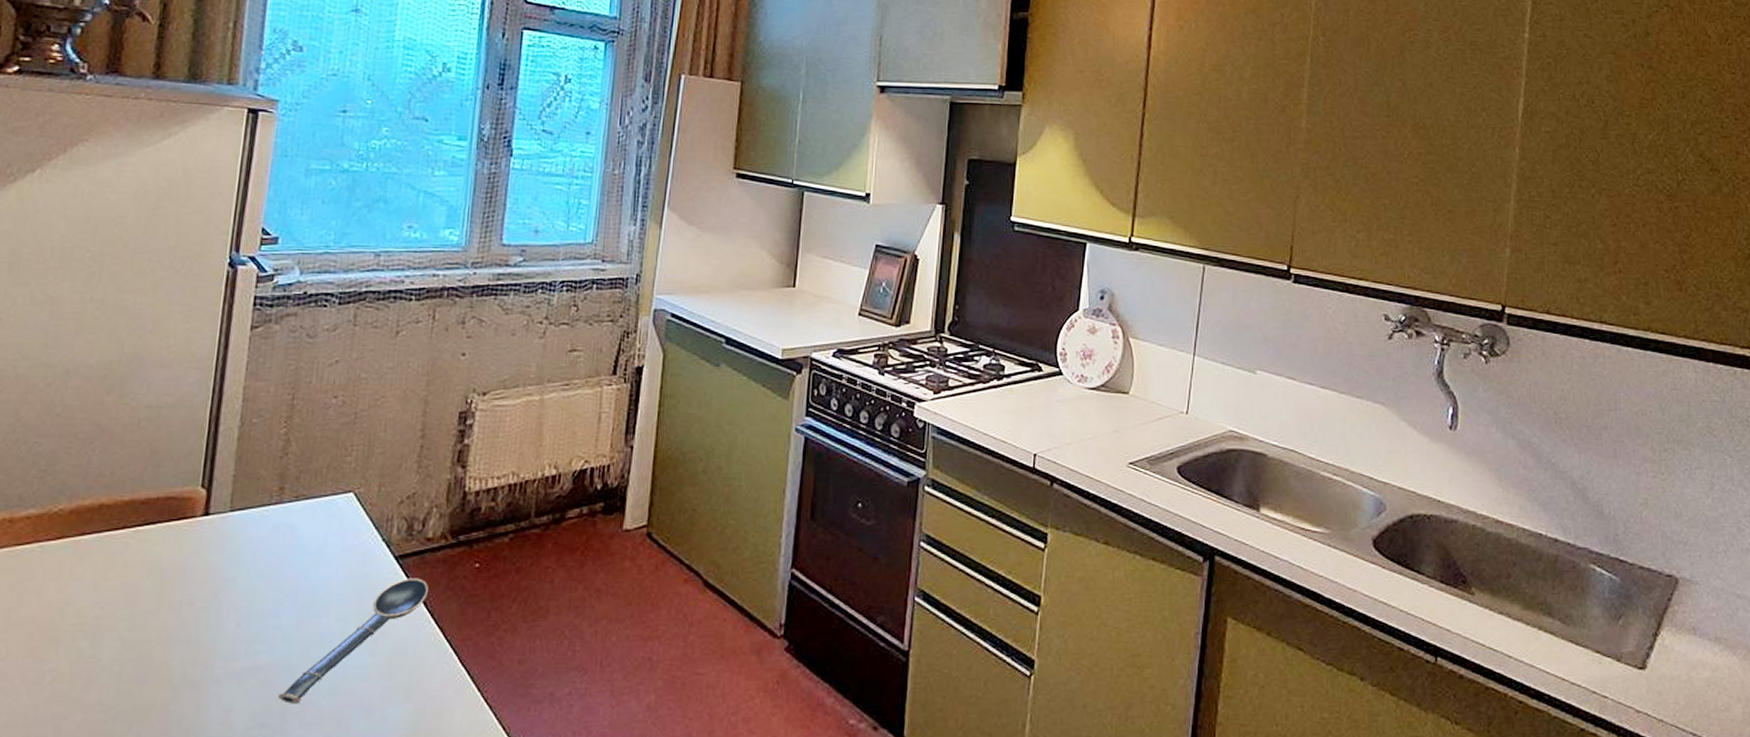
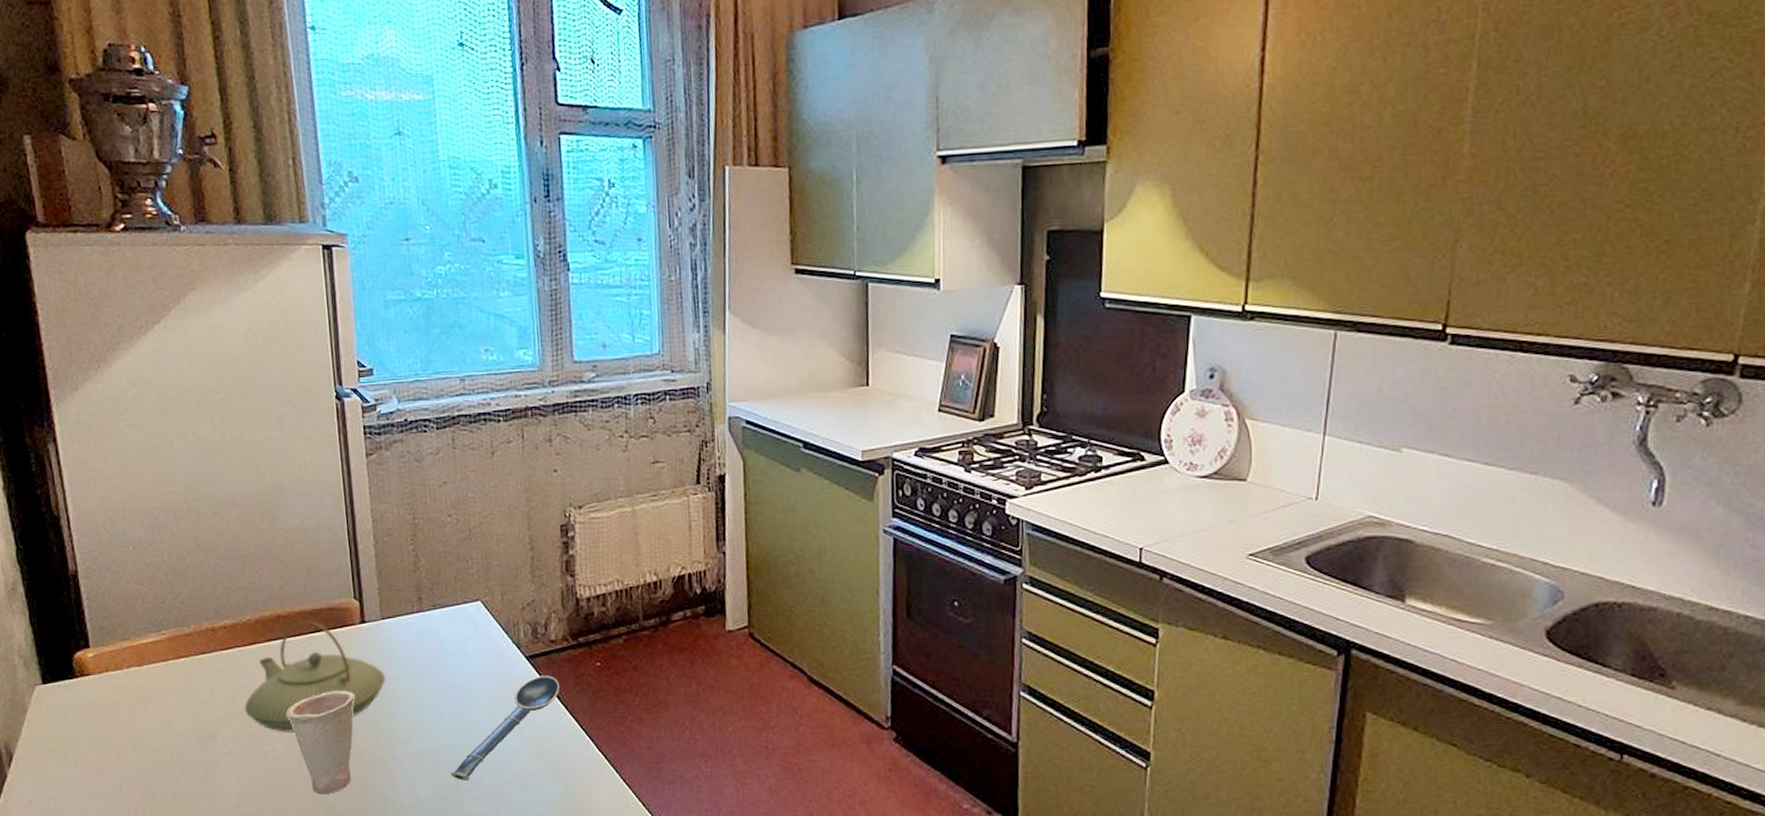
teapot: none [28,511,221,647] -> present [244,620,386,732]
cup: none [84,595,177,725] -> present [287,691,355,795]

